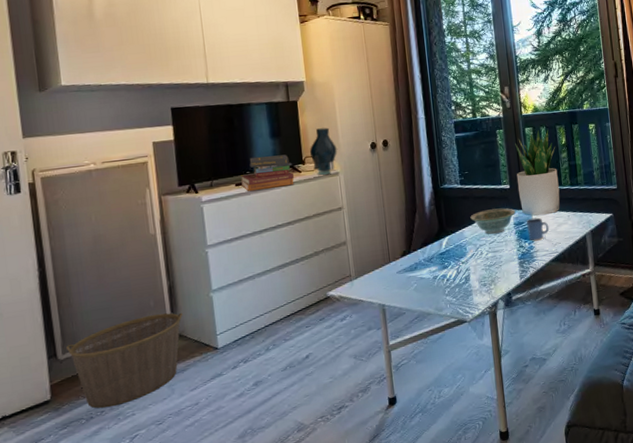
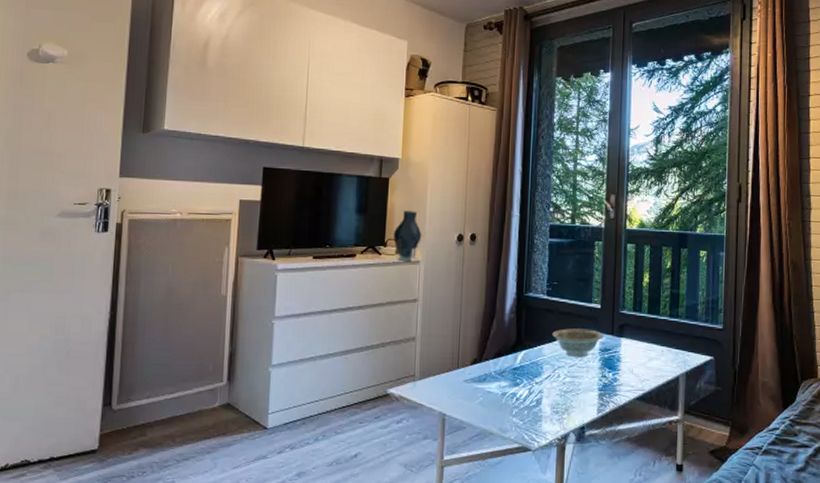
basket: present [66,312,183,409] -> none [122,380,238,469]
books: present [241,154,294,192] -> none [319,231,373,267]
planter: present [515,129,560,217] -> none [609,248,659,346]
mug: present [527,217,549,241] -> none [613,346,639,373]

